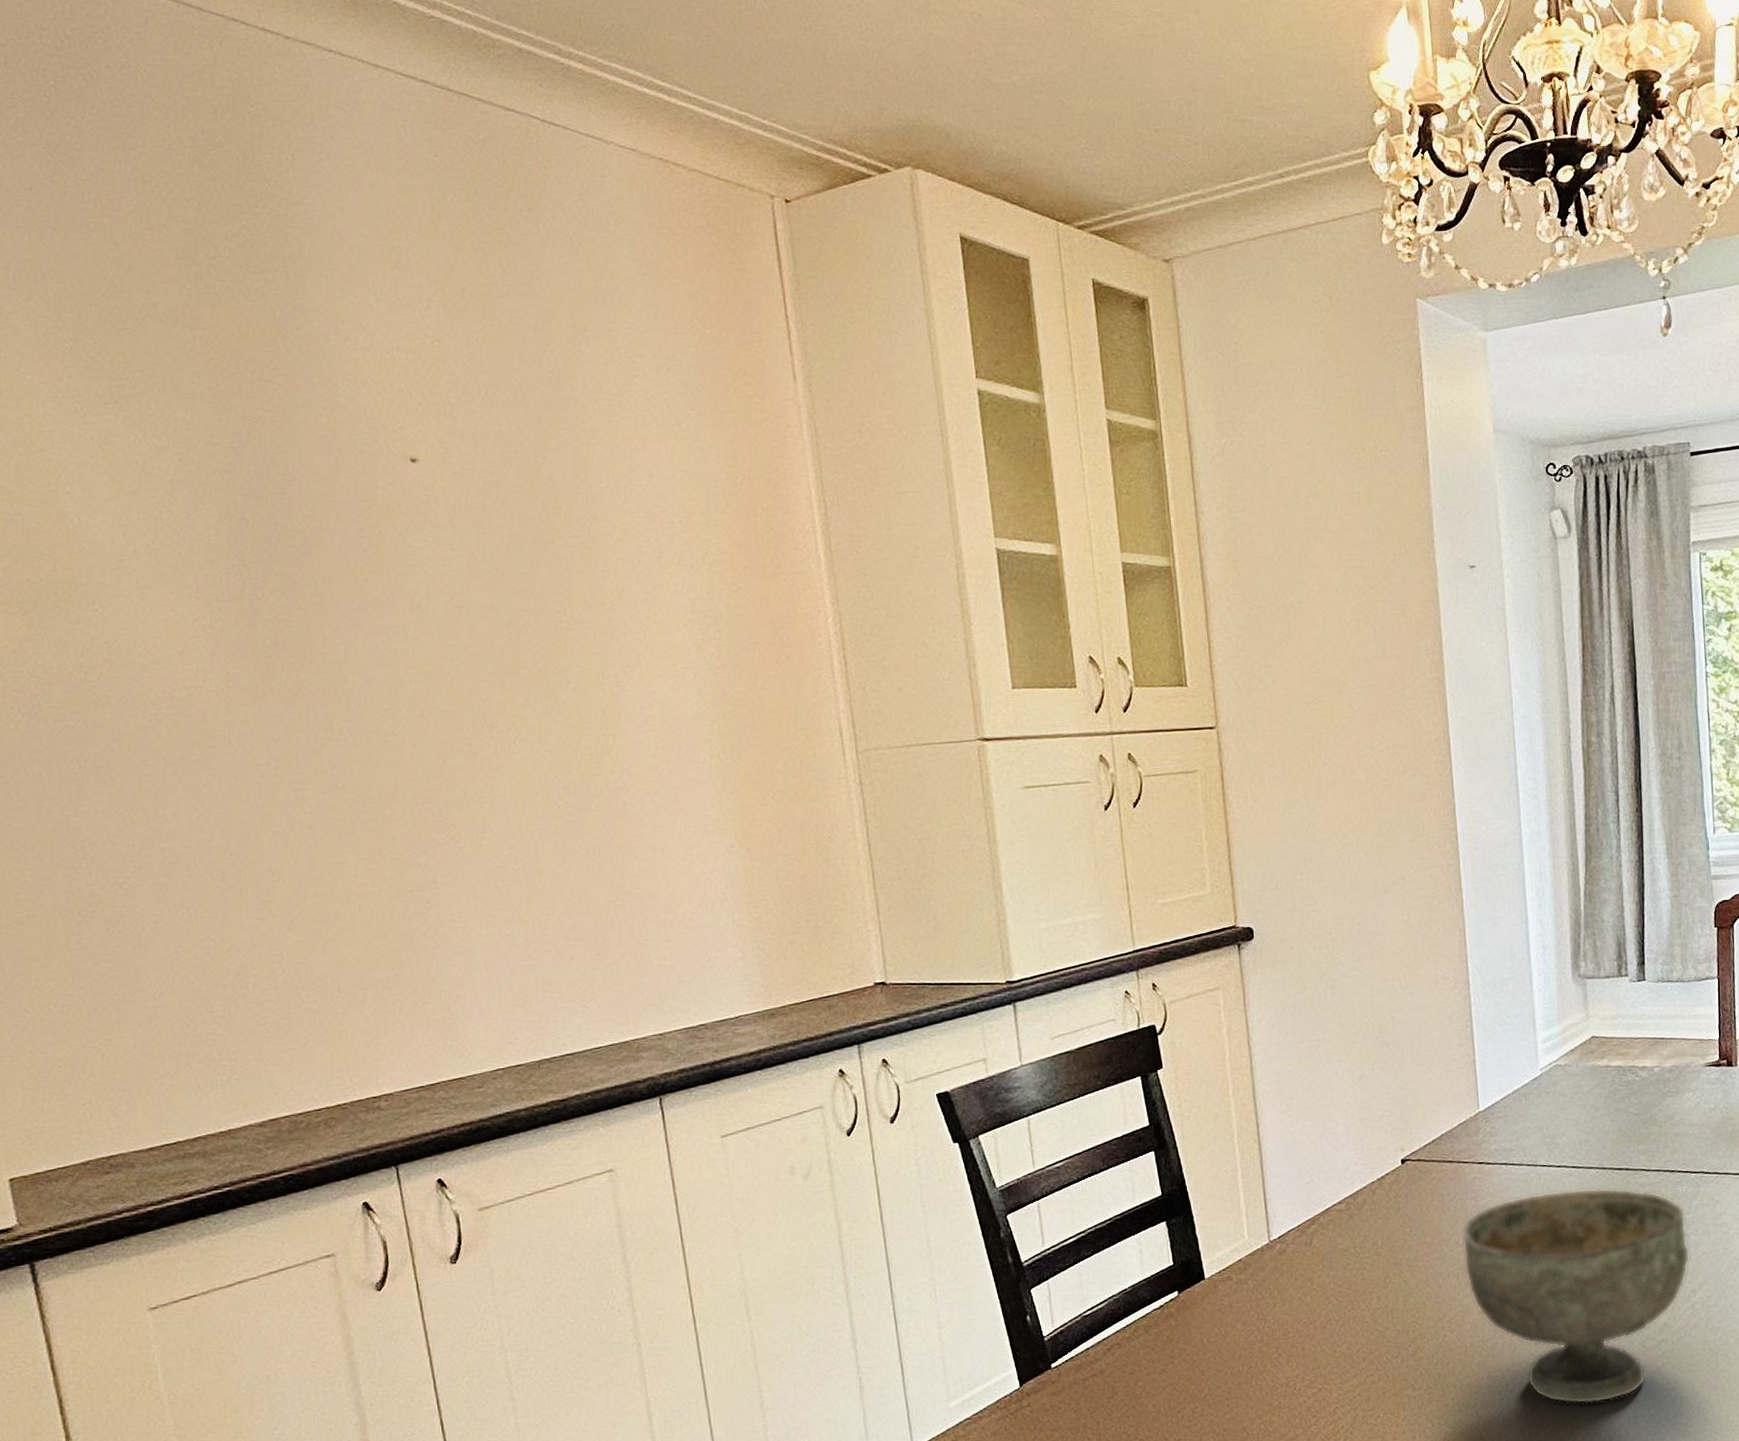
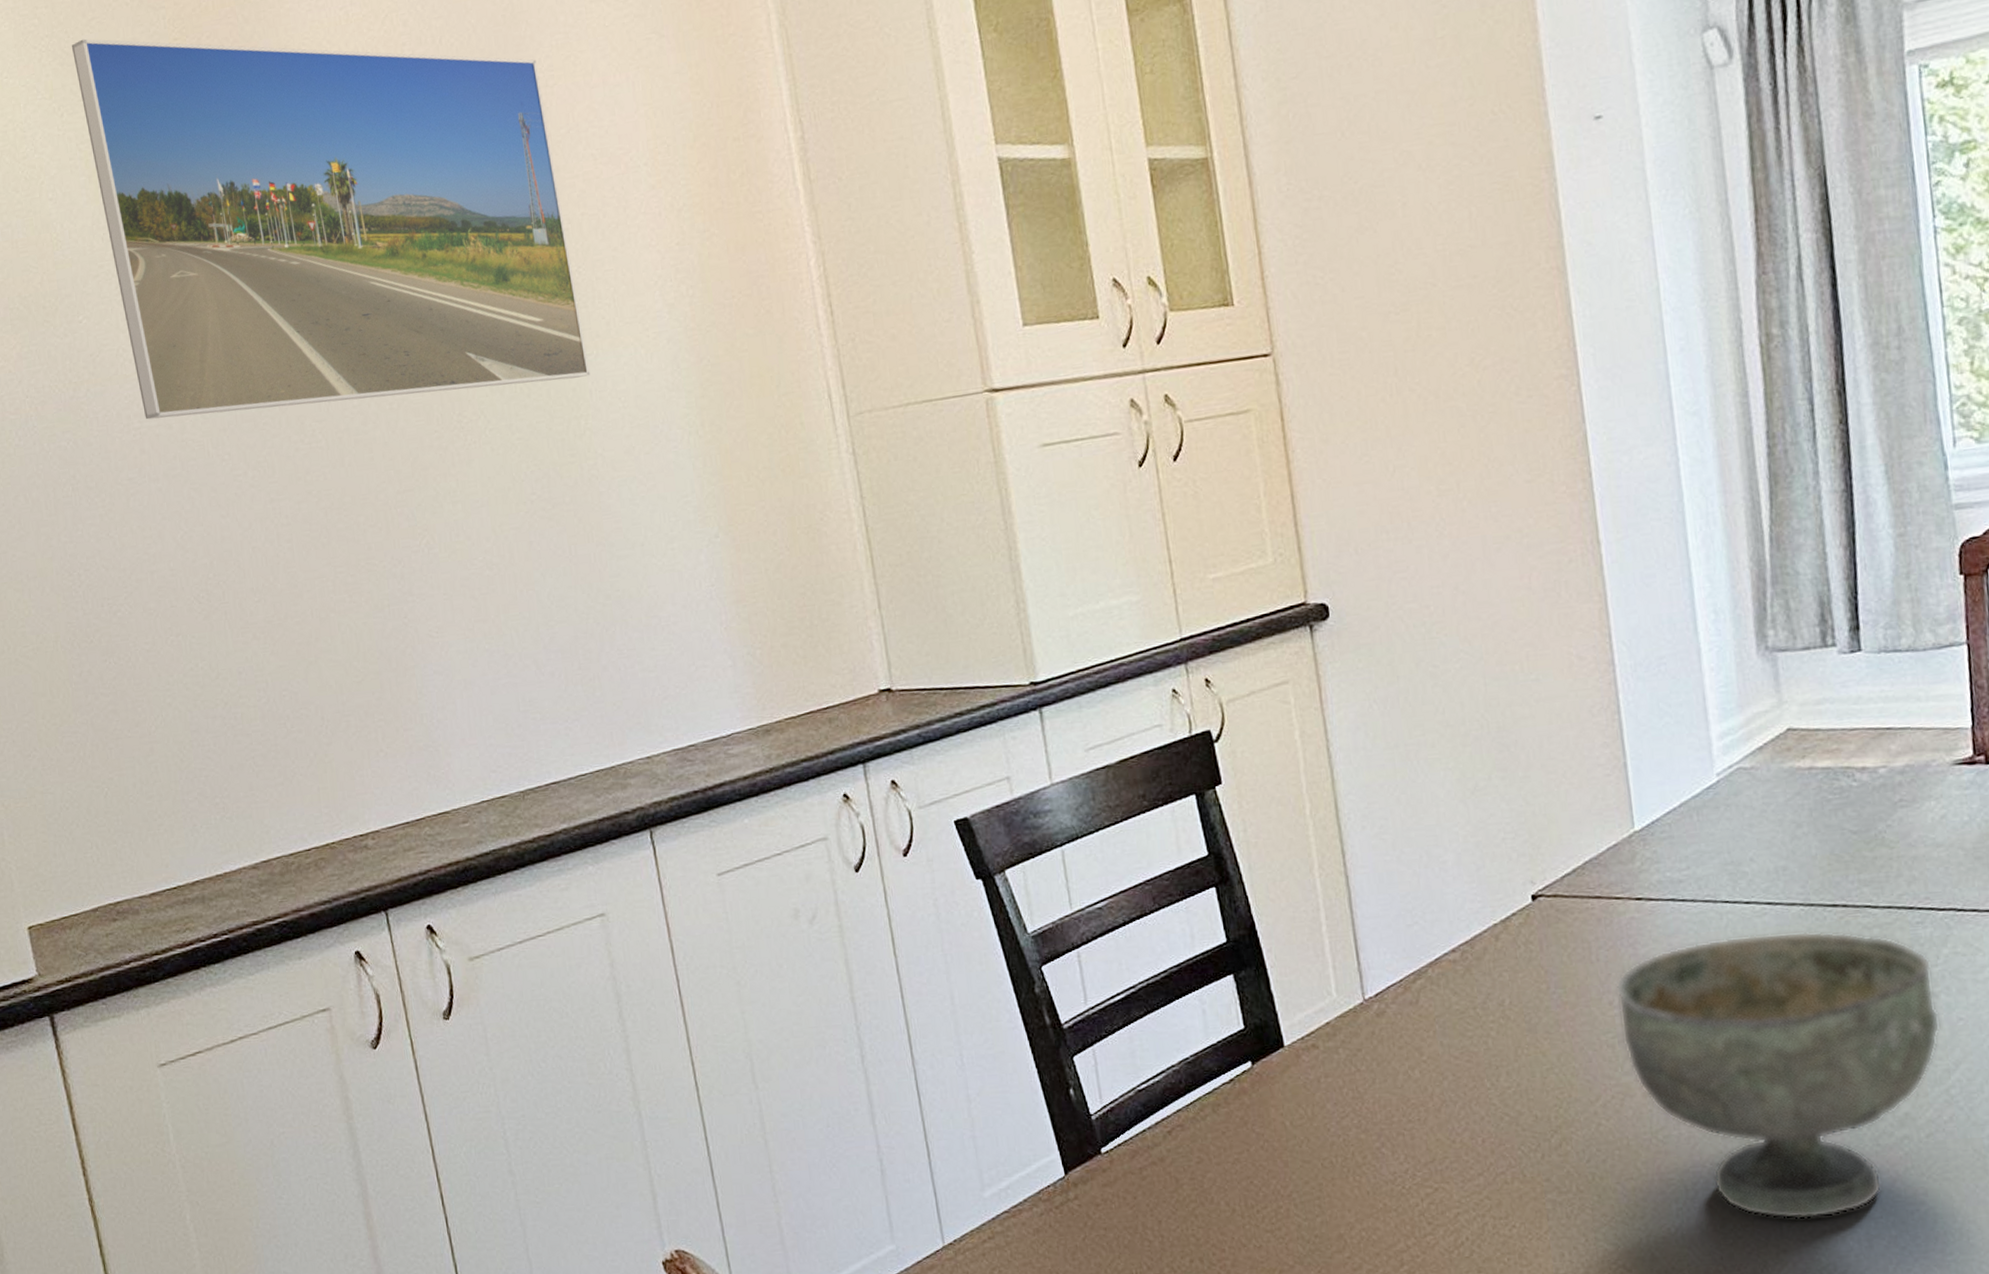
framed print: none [98,347,620,707] -> present [71,38,590,420]

